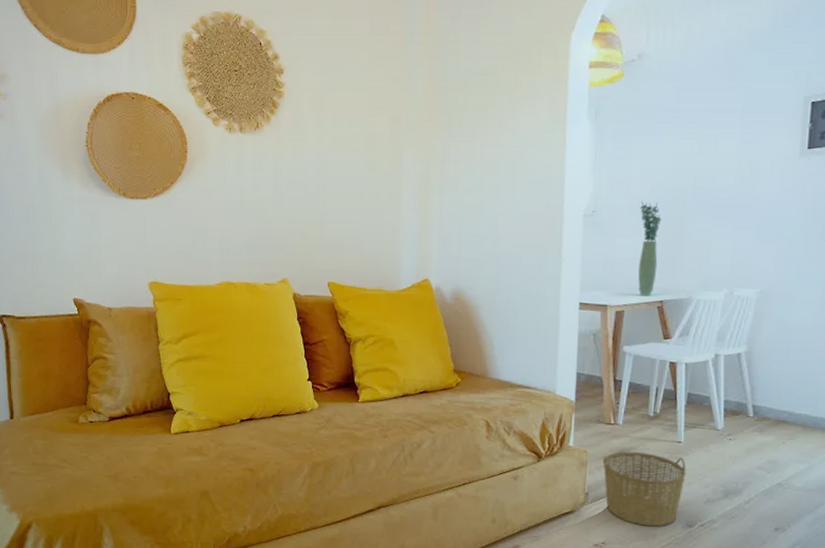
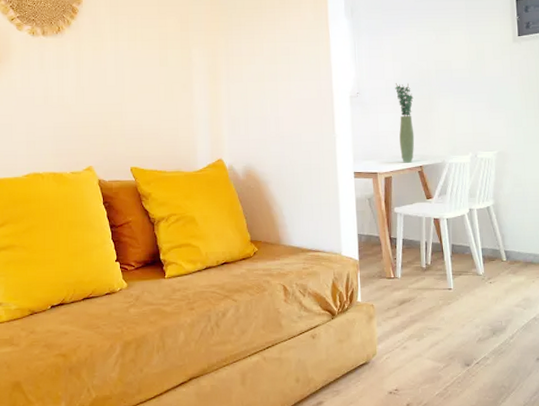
basket: present [602,451,686,527] -> none [388,301,459,370]

